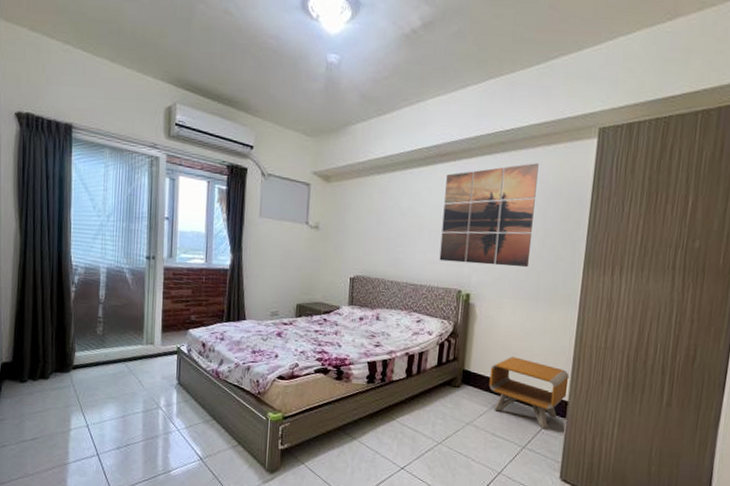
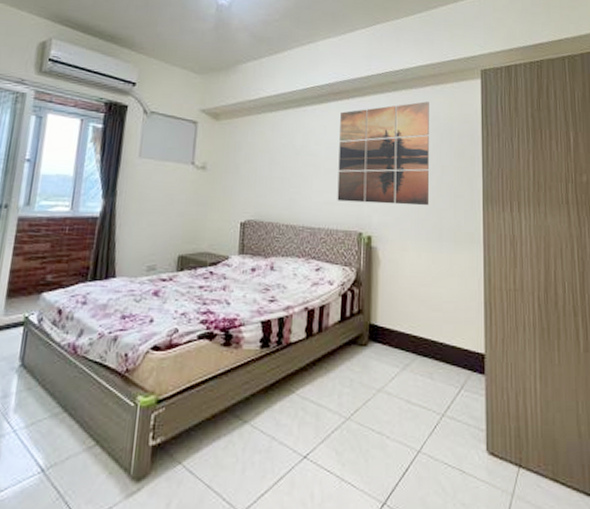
nightstand: present [489,356,569,430] -> none [399,305,483,391]

